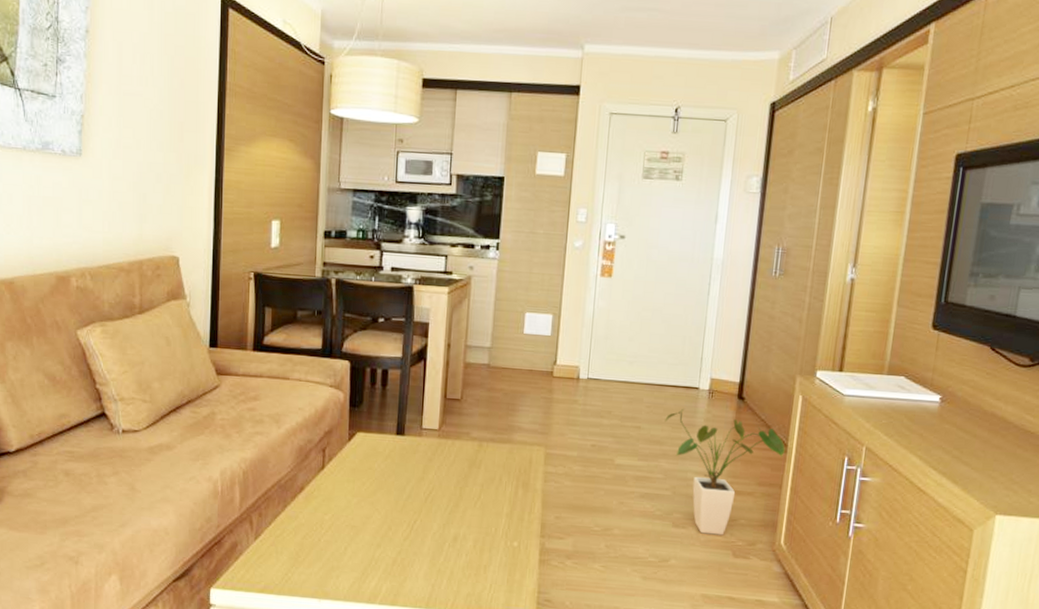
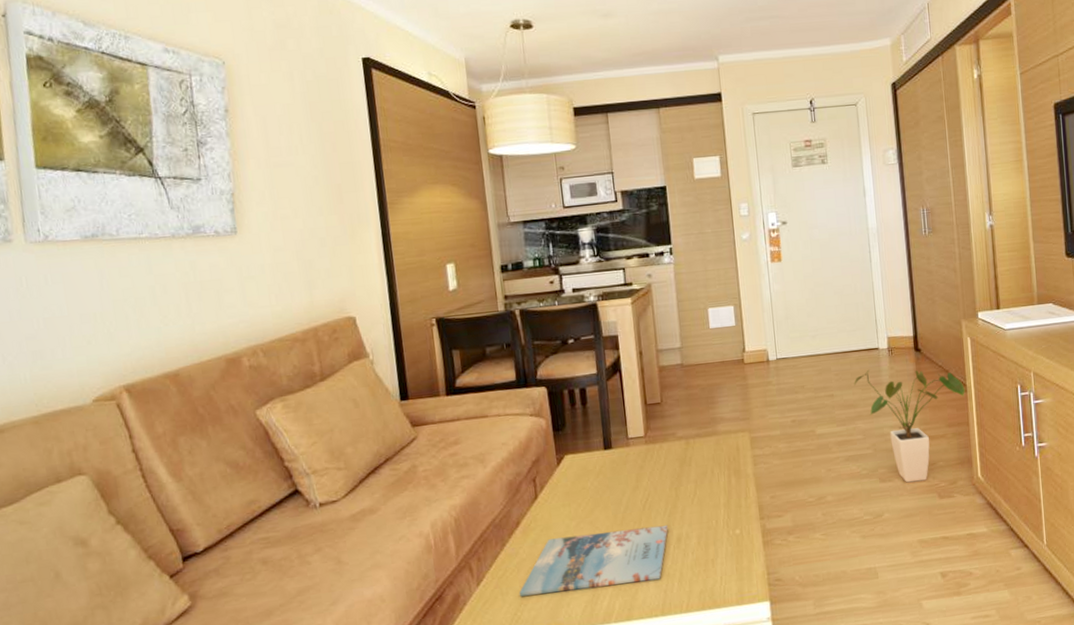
magazine: none [292,510,447,573] -> present [519,524,668,596]

